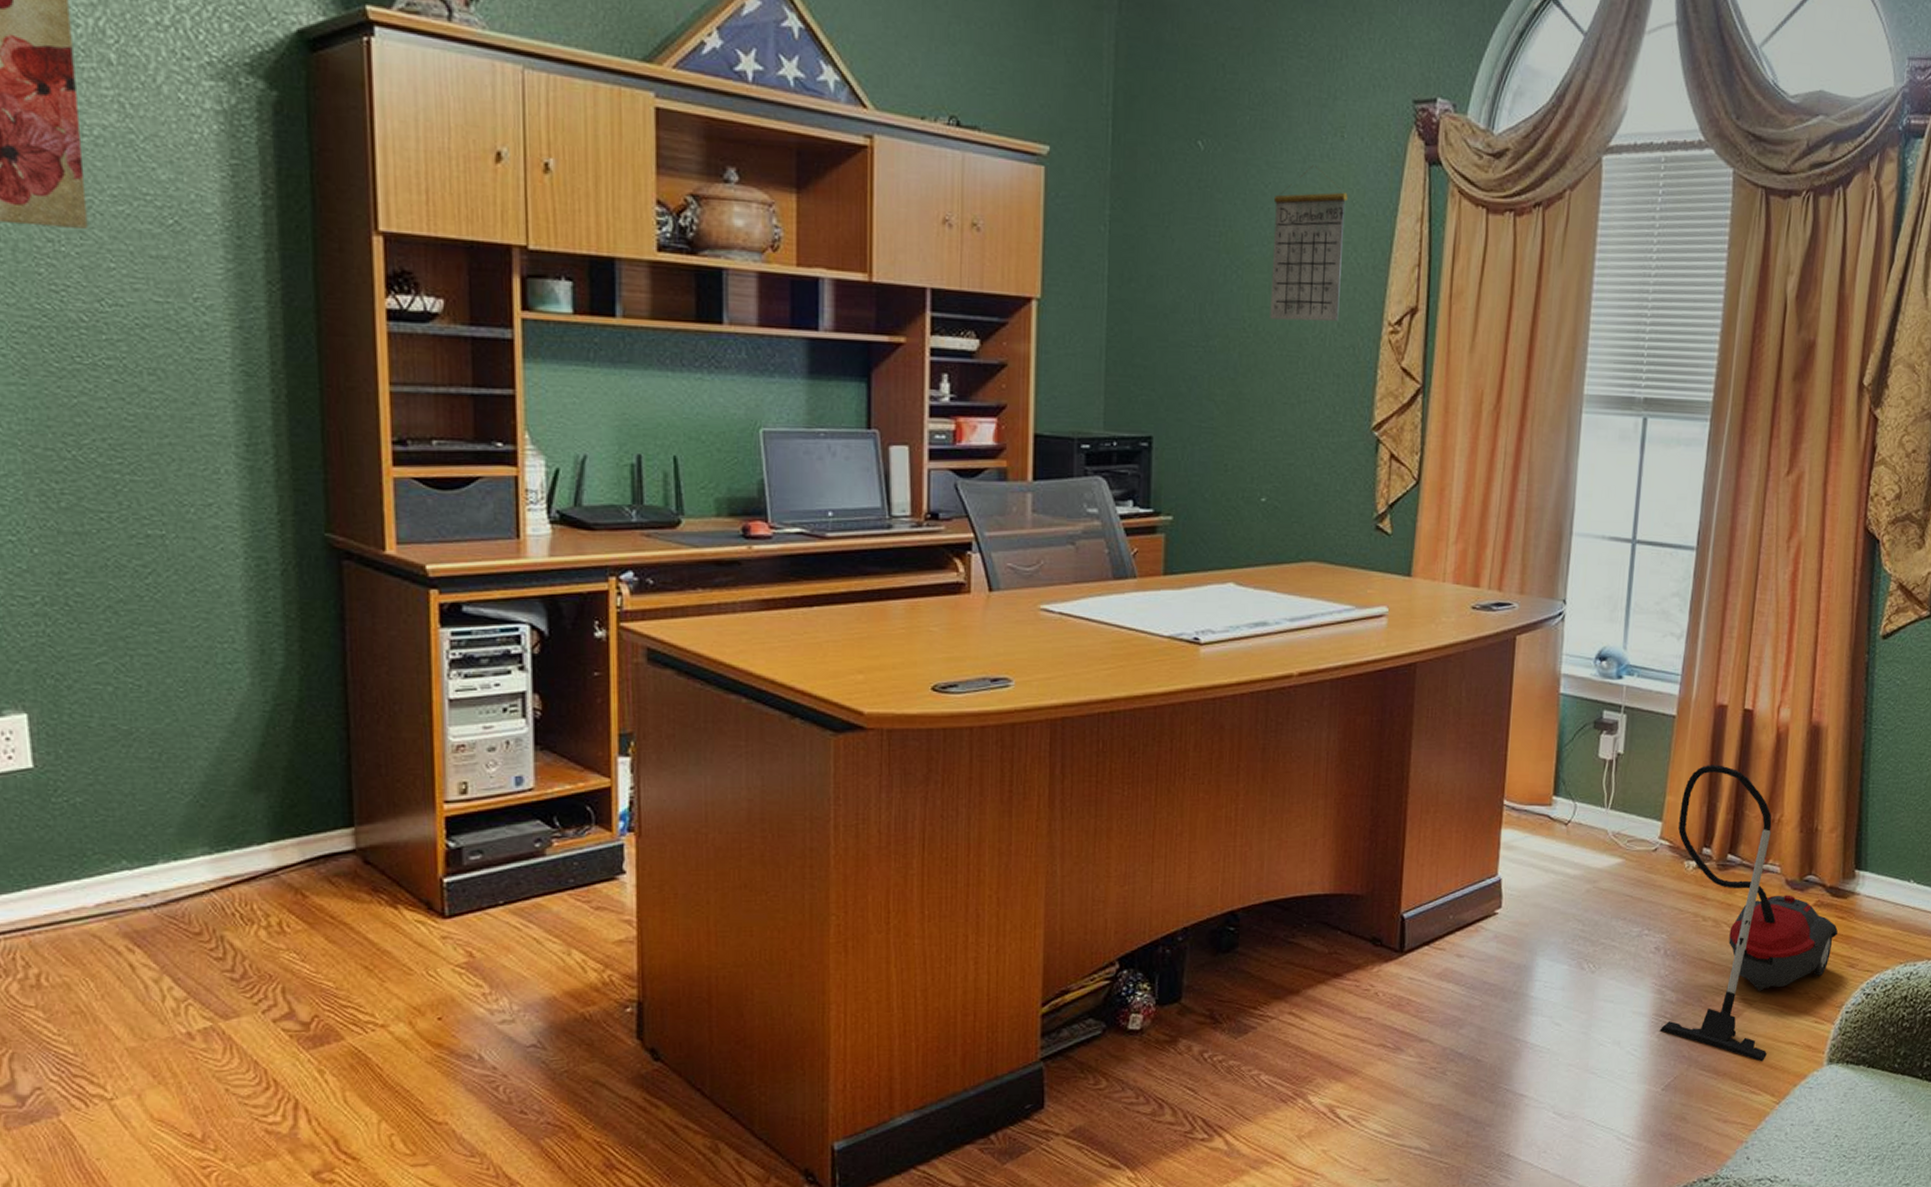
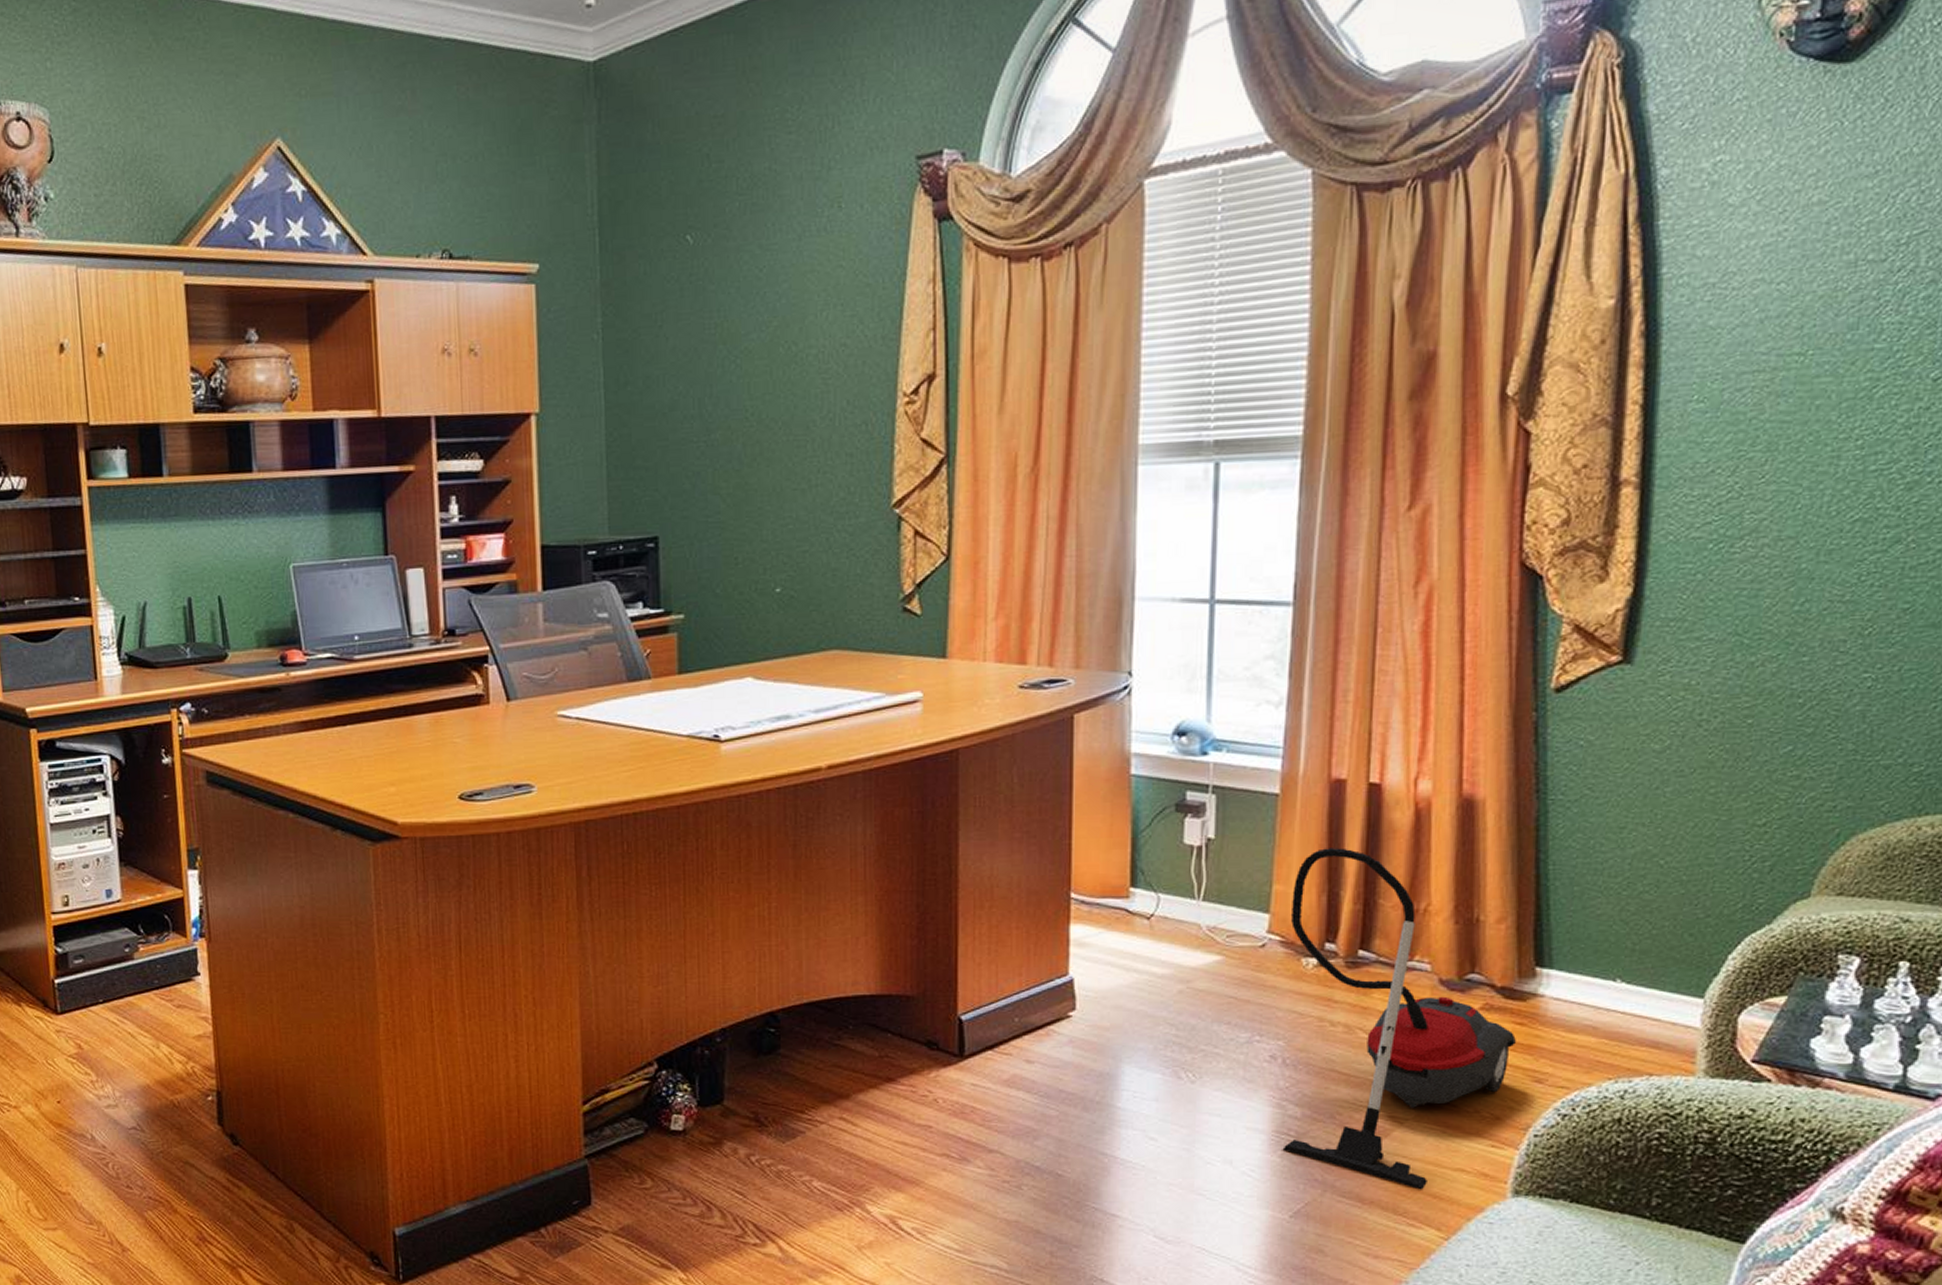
calendar: present [1270,165,1348,322] -> none [769,241,850,405]

